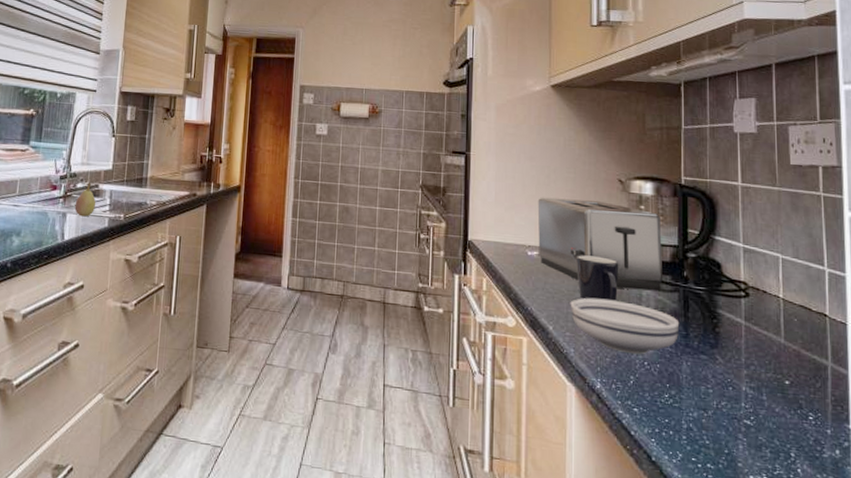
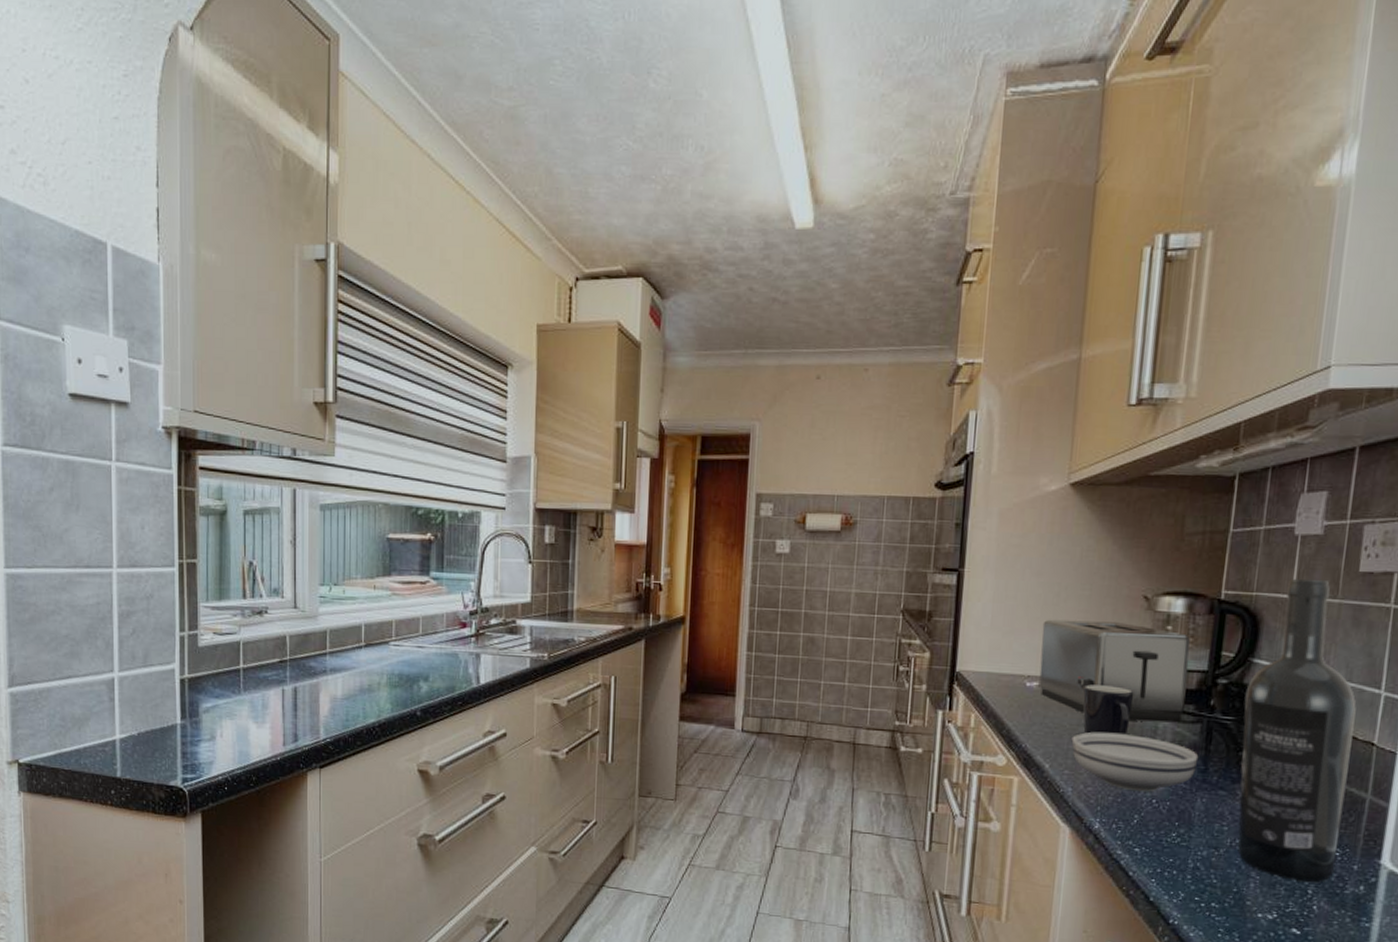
fruit: present [74,181,96,217] -> none [489,617,515,658]
wine bottle: none [712,168,811,445] -> present [1237,578,1356,882]

